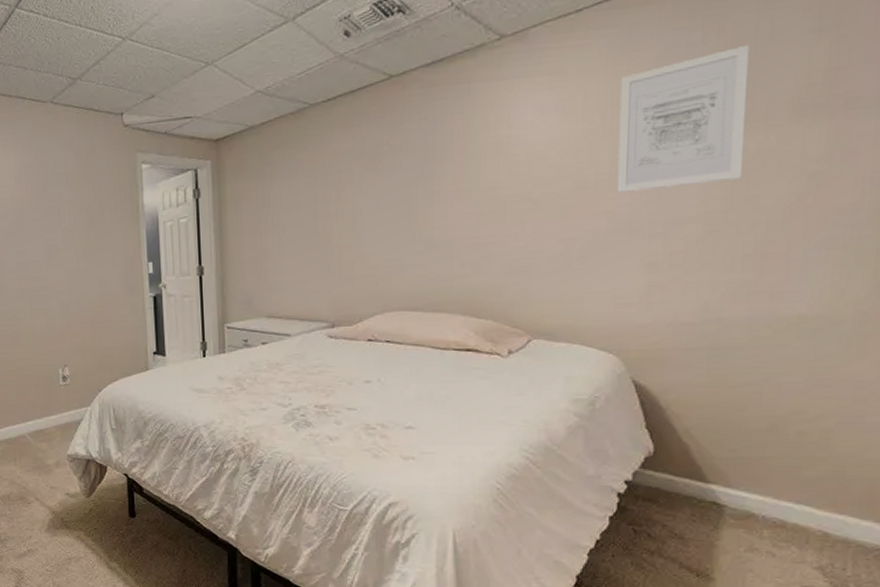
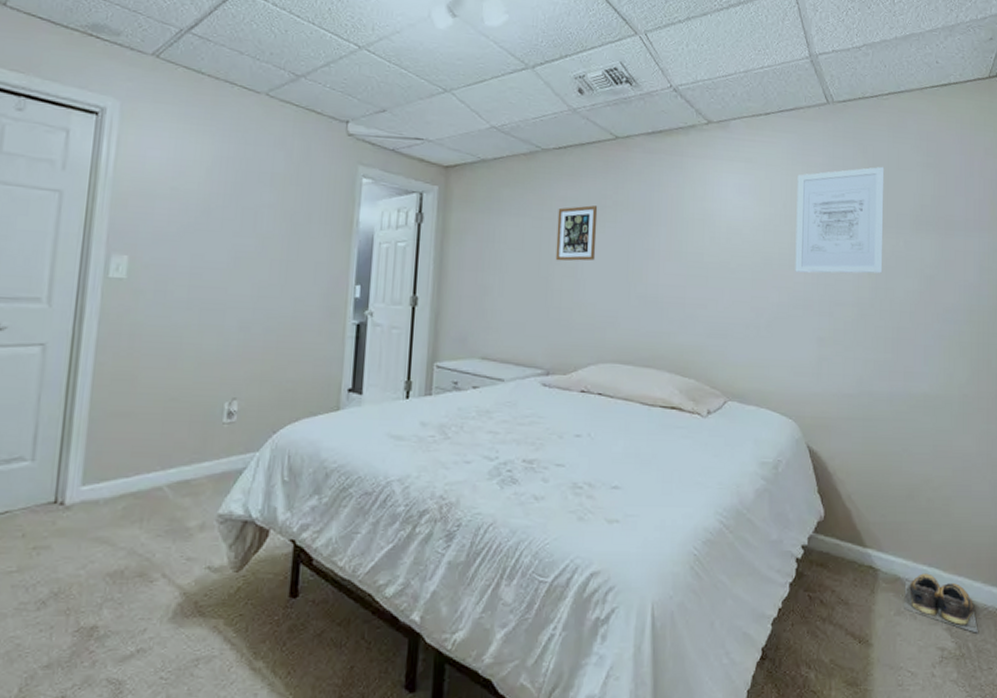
picture frame: none [331,154,375,217] -> present [555,205,598,261]
shoes: none [758,510,865,574] -> present [904,573,978,633]

